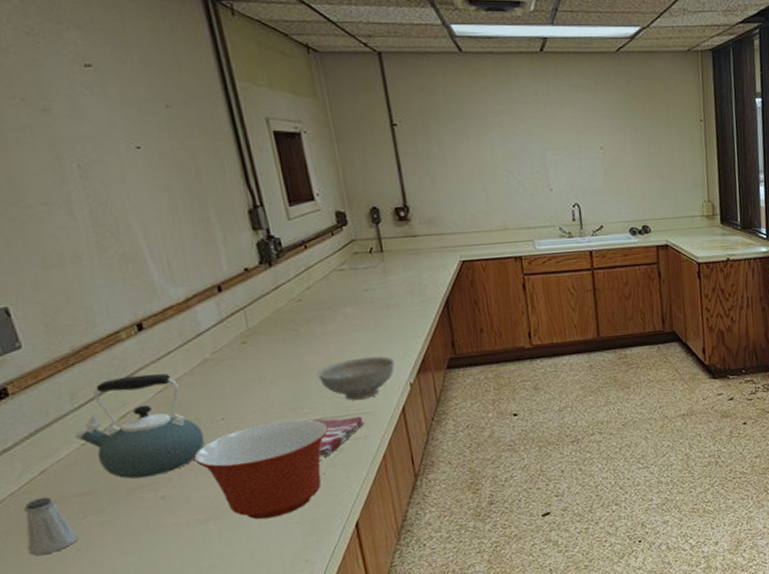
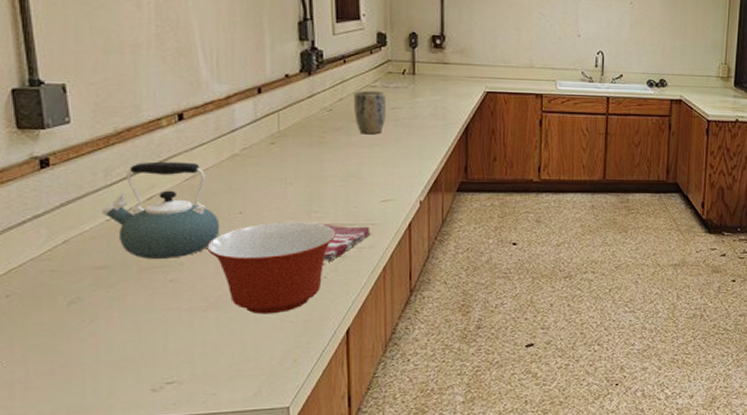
saltshaker: present [23,496,78,556] -> none [37,265,85,321]
decorative bowl: present [317,356,395,401] -> none [335,171,409,211]
plant pot: none [320,274,360,322] -> present [353,90,386,135]

